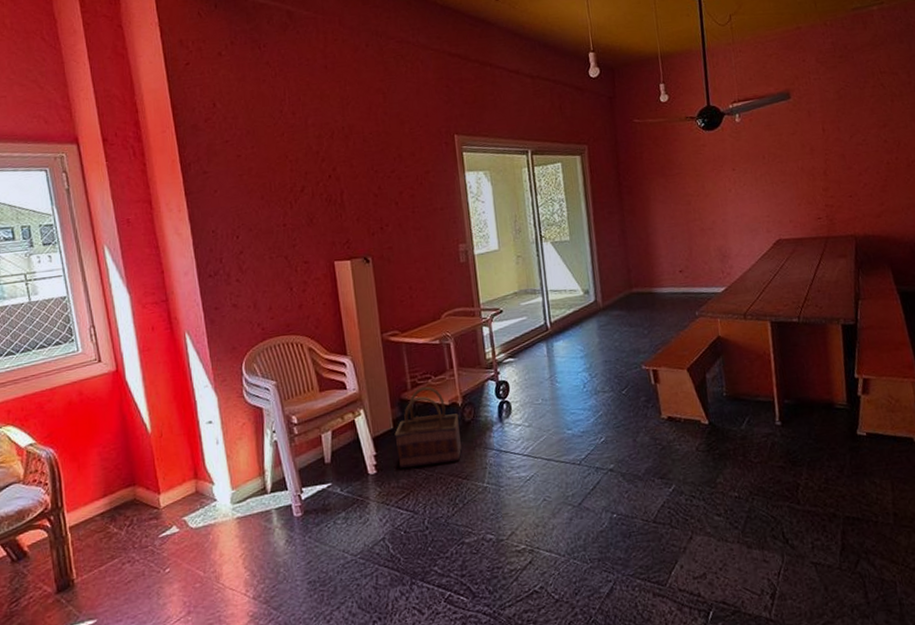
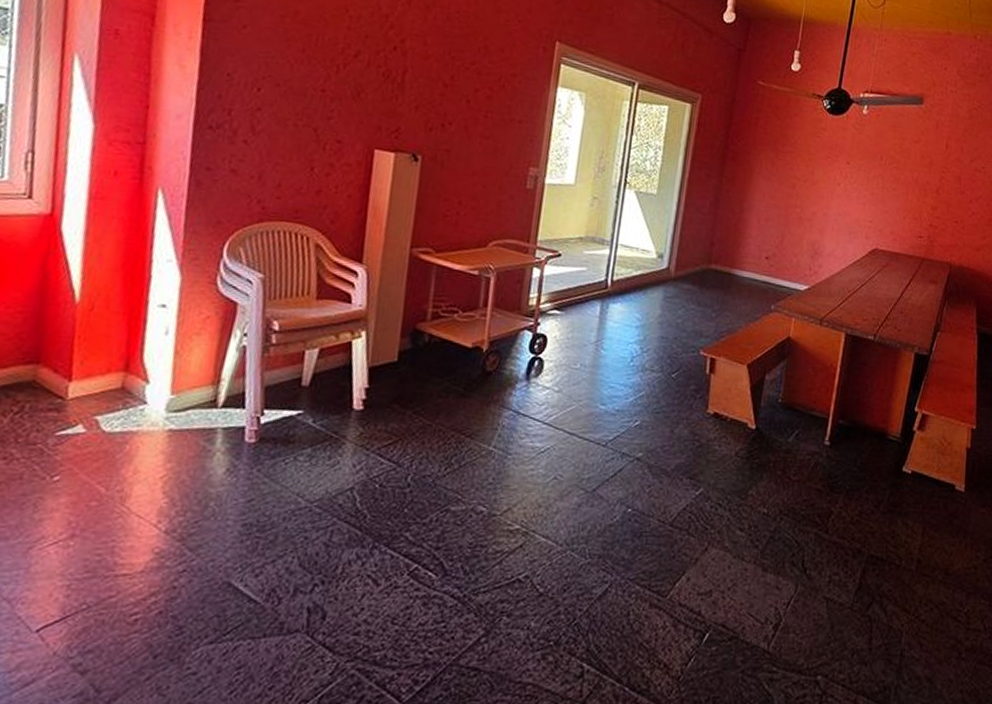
basket: present [394,386,462,468] -> none [394,320,480,416]

